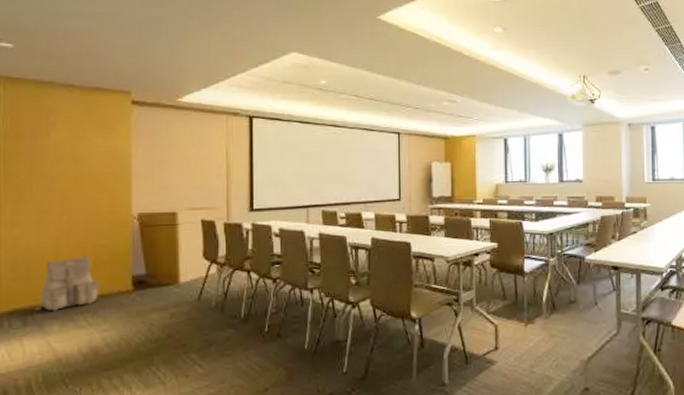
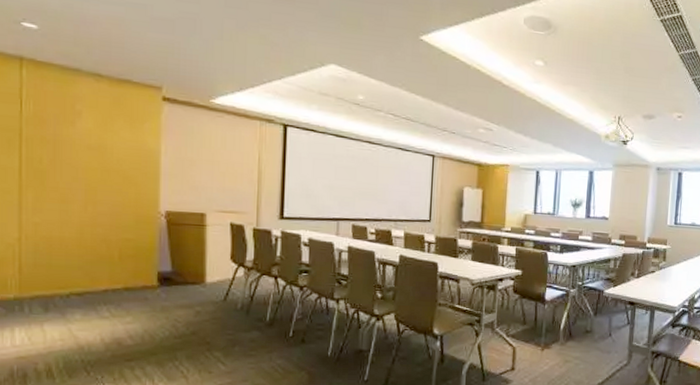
backpack: present [35,256,100,311] -> none [57,249,124,300]

